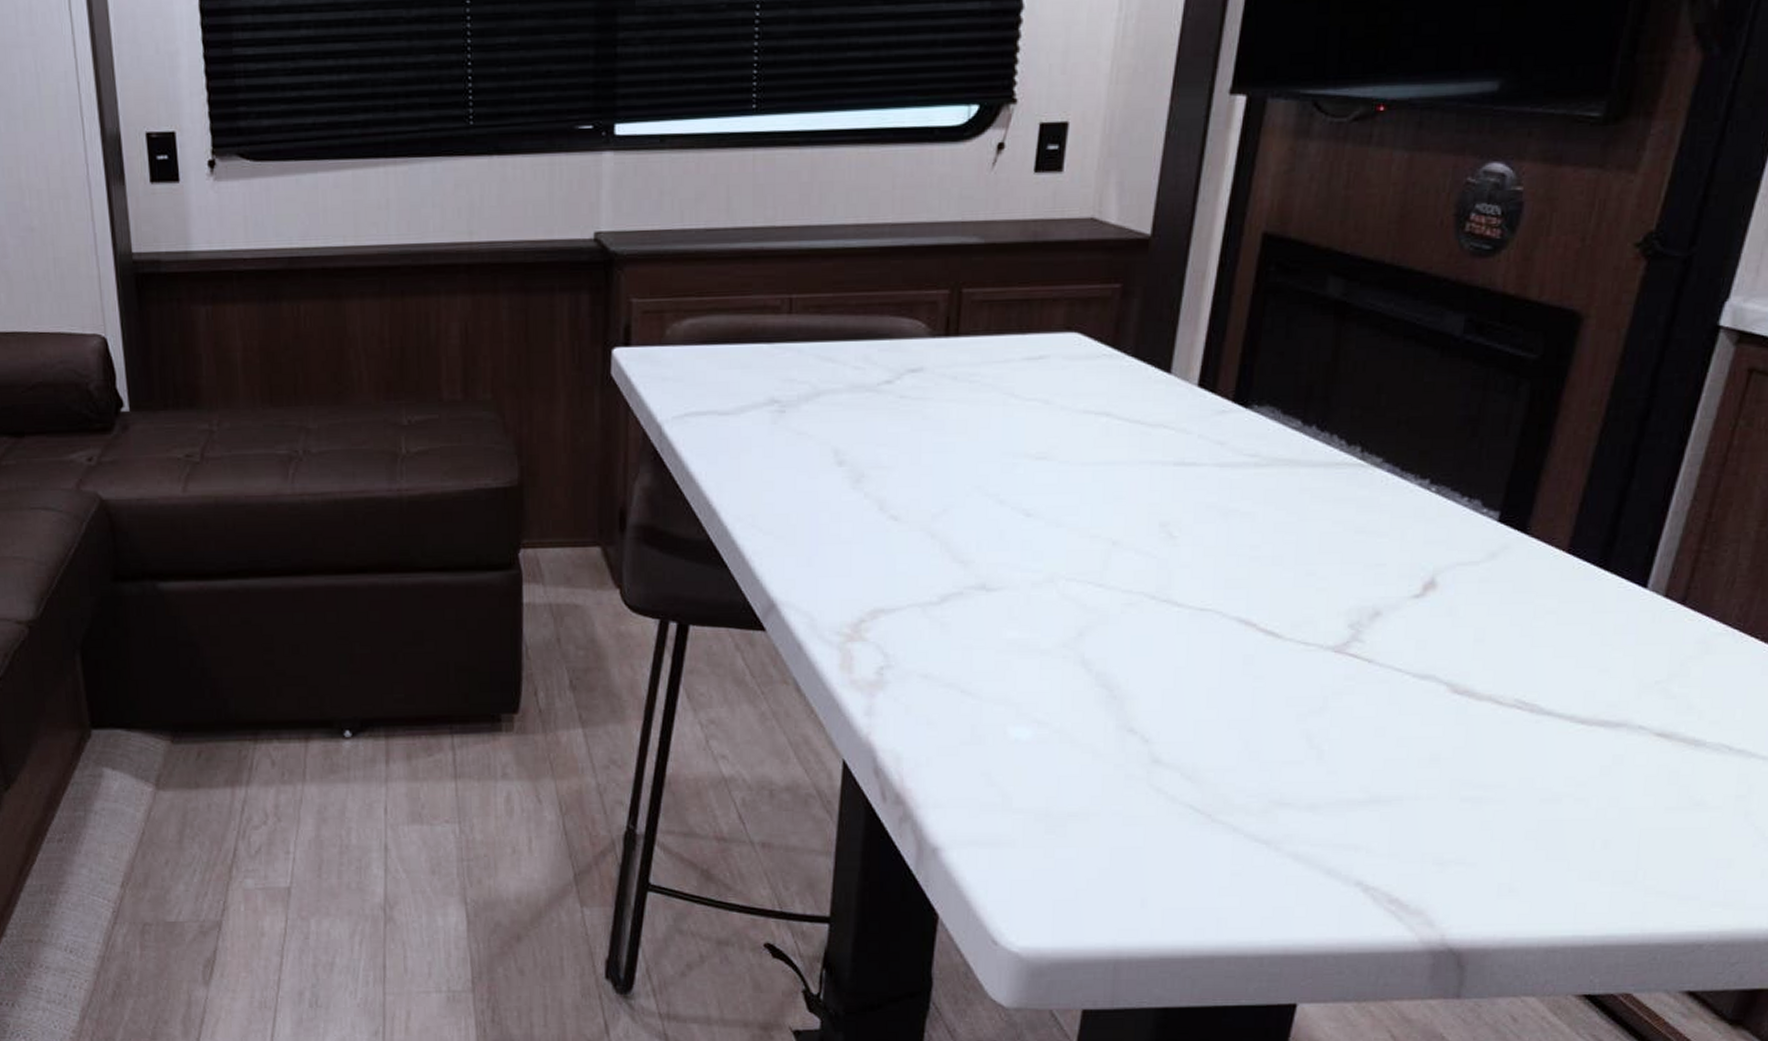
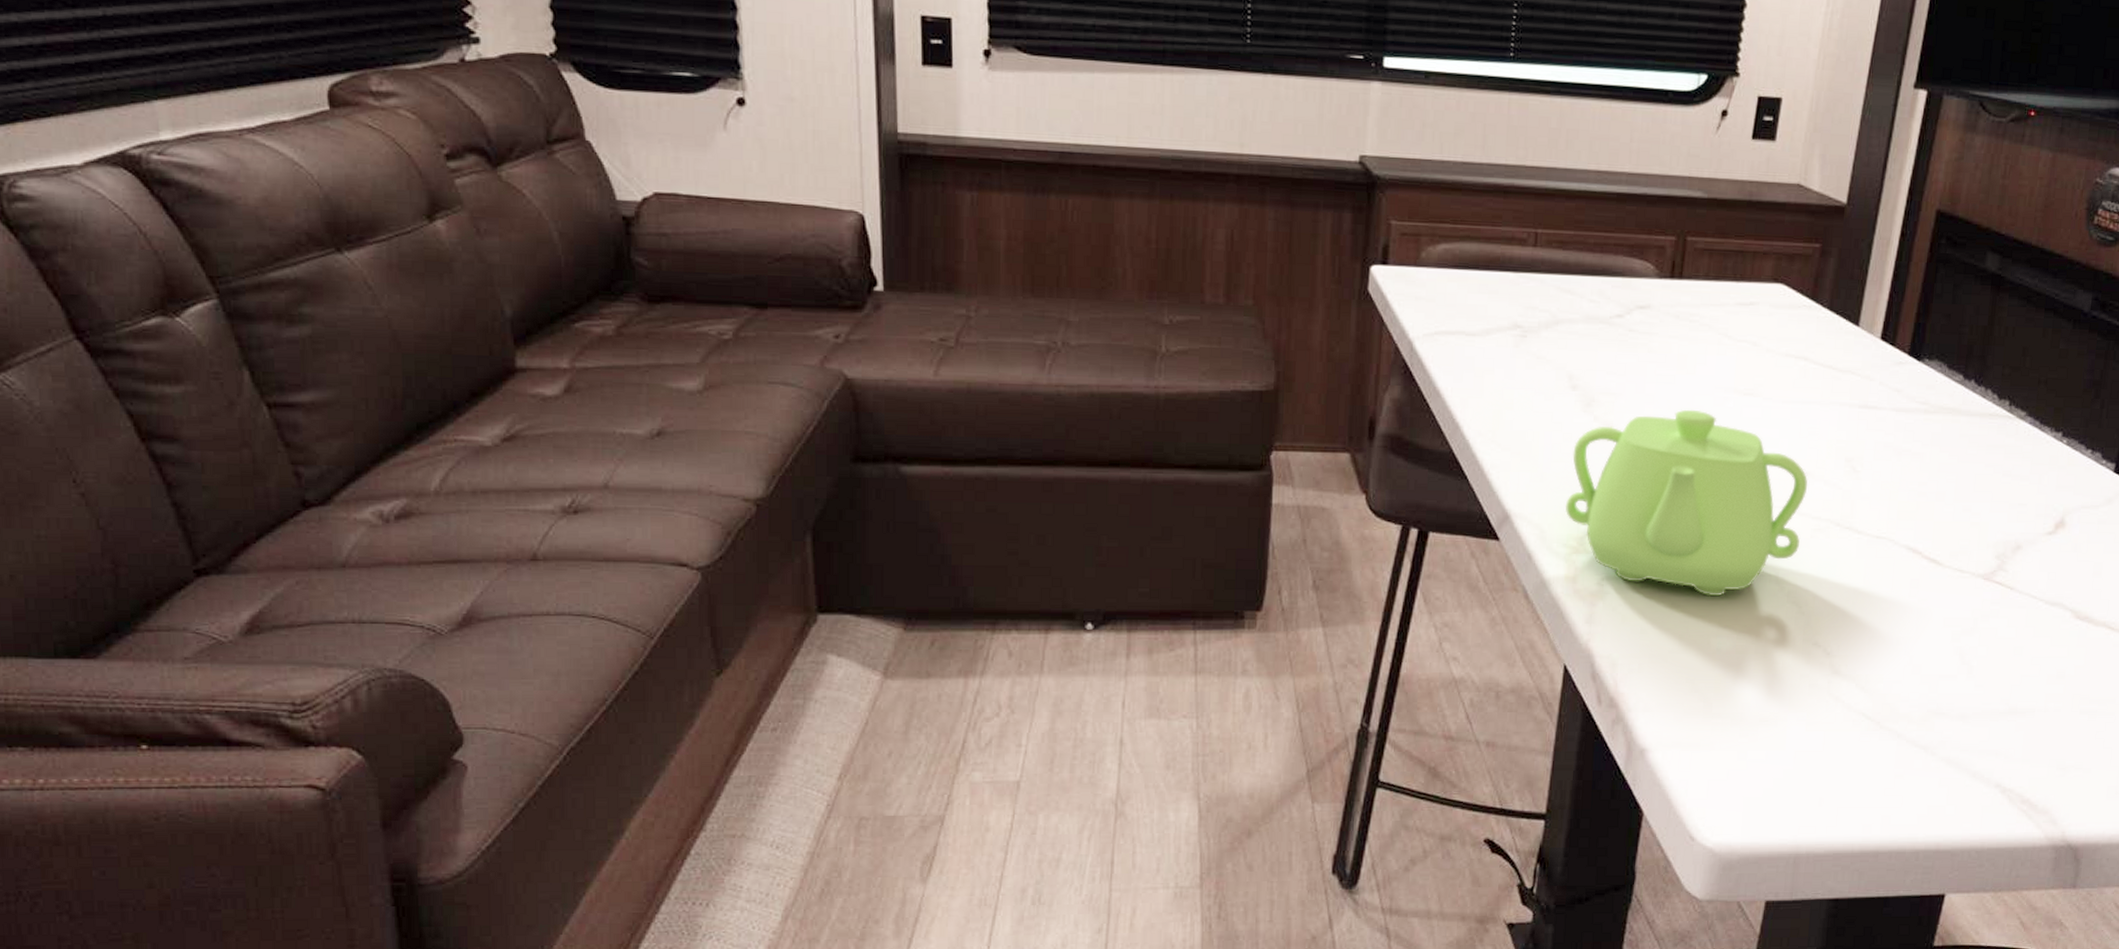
teapot: none [837,479,1115,683] -> present [1566,409,1808,597]

